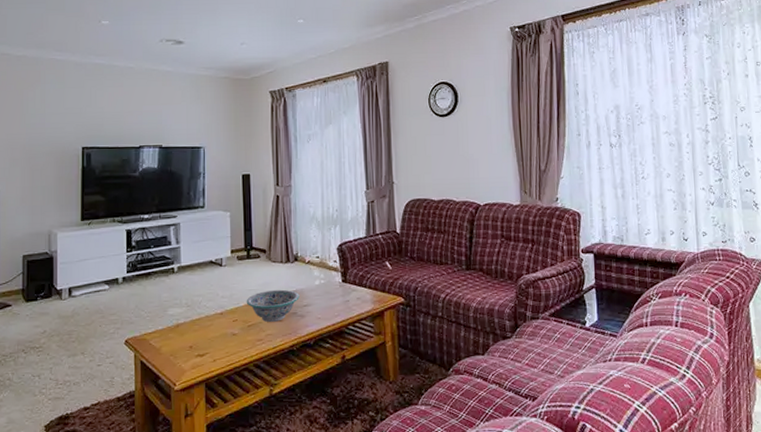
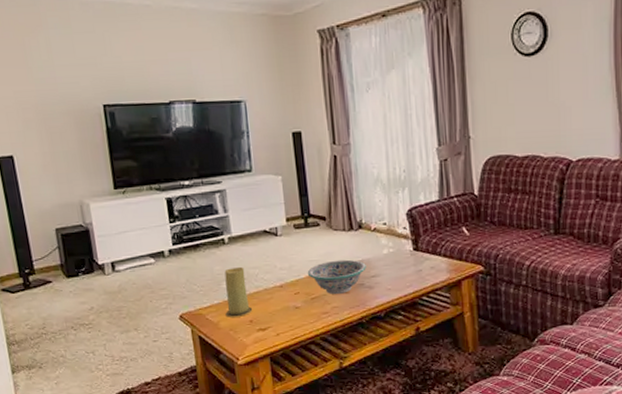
candle: none [168,295,194,343] -> present [224,267,253,317]

